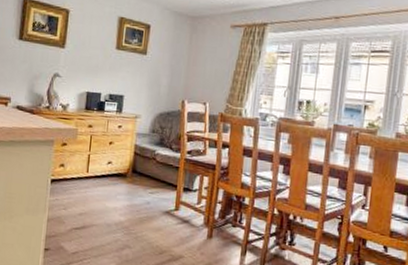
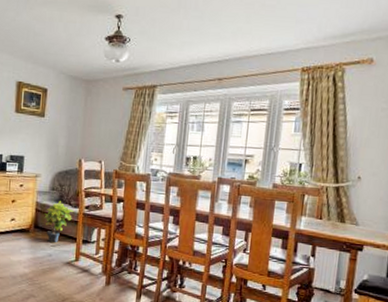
potted plant: none [142,143,175,189] -> present [44,200,74,242]

